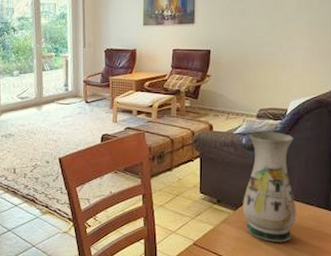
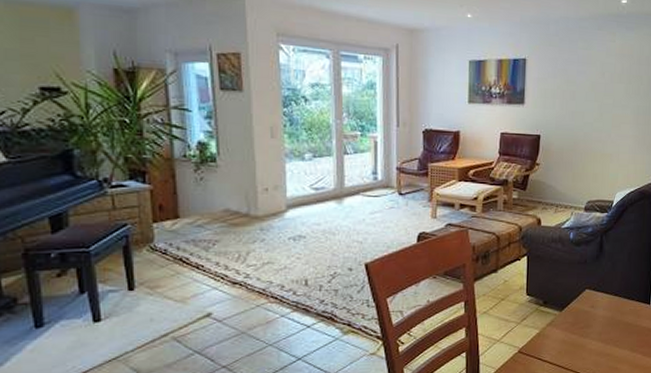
vase: present [242,131,297,243] -> none [568,225,619,341]

